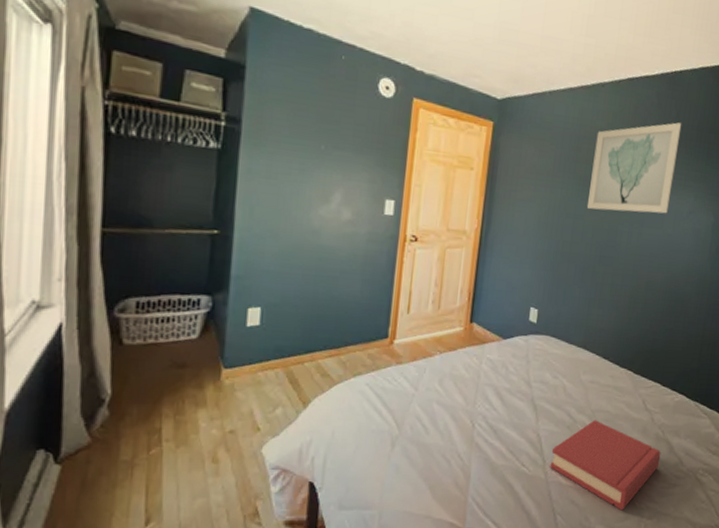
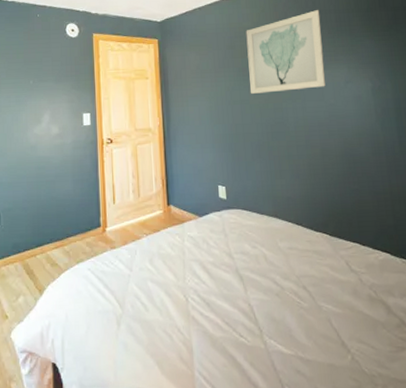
hardback book: present [549,420,661,511] -> none [266,285,381,379]

